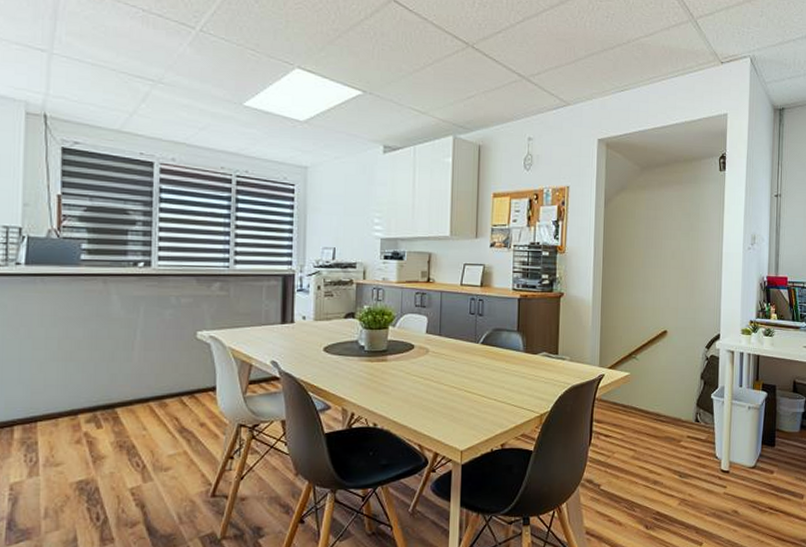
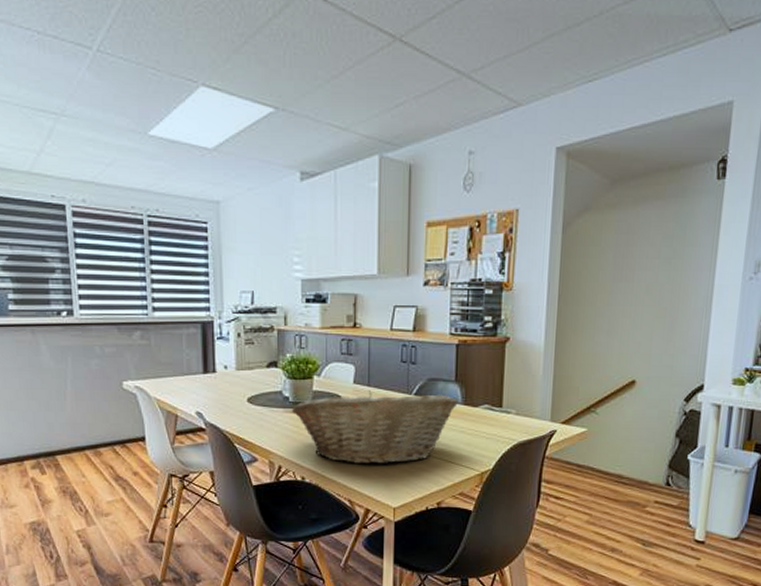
fruit basket: none [367,340,520,410] -> present [292,390,458,465]

